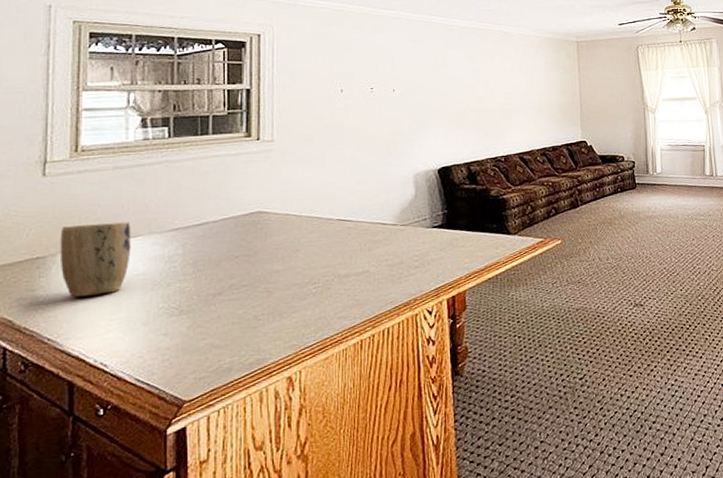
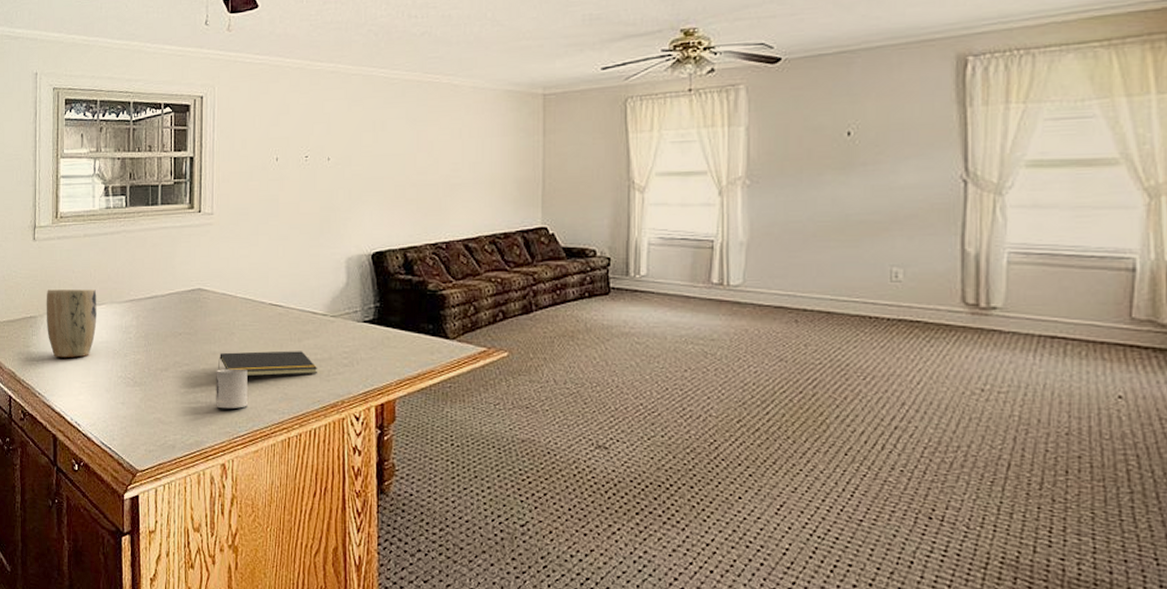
cup: none [279,282,316,323] -> present [216,368,248,408]
notepad: none [281,259,390,289] -> present [217,351,318,377]

